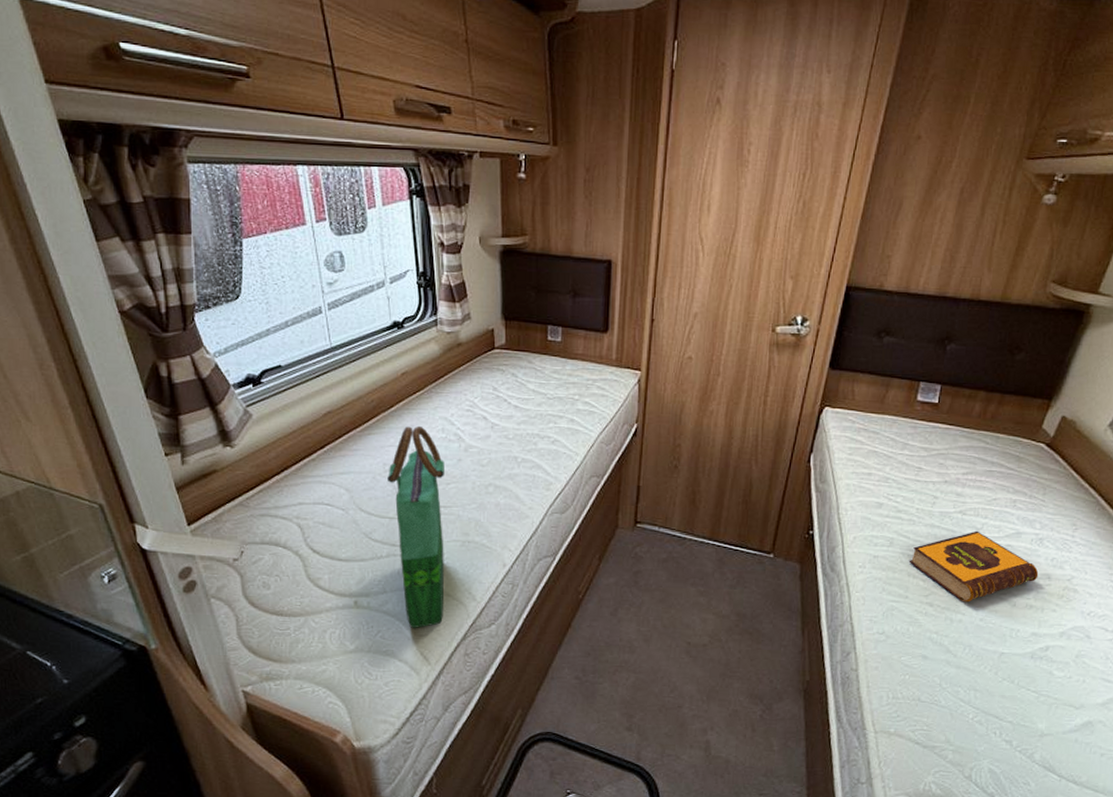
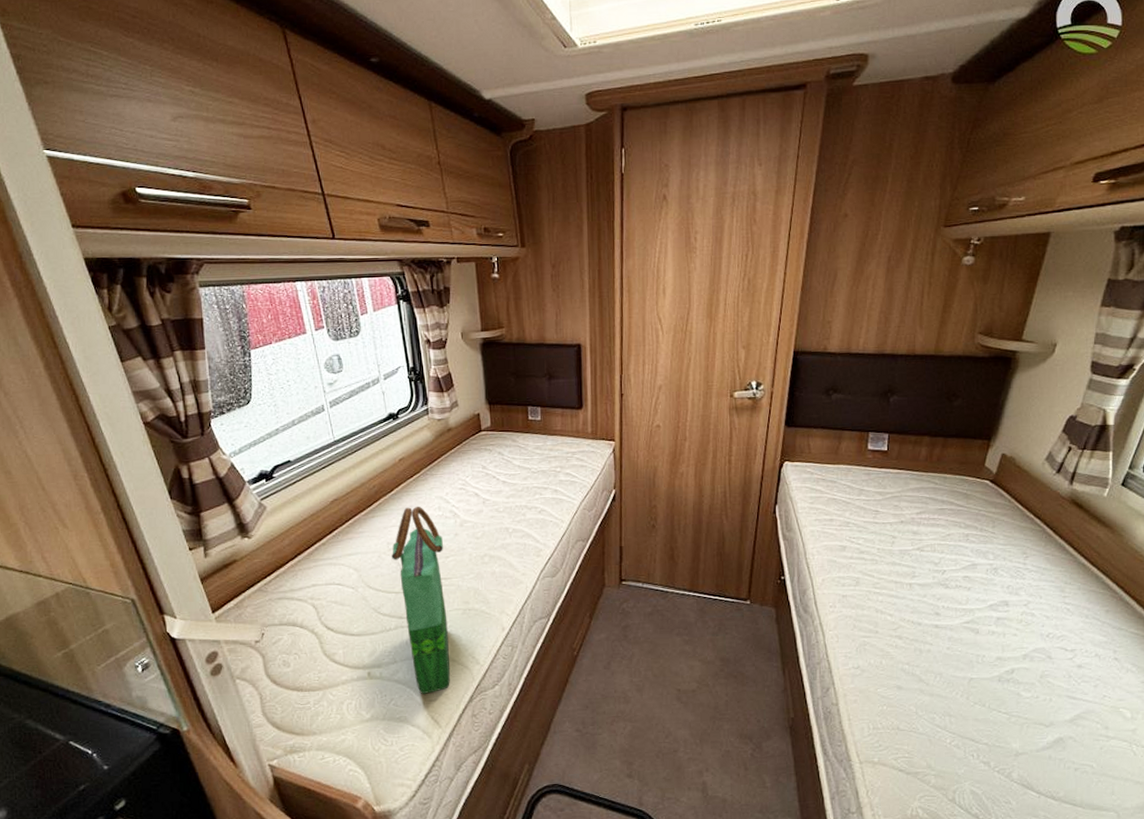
hardback book: present [908,530,1039,603] -> none [875,565,997,633]

